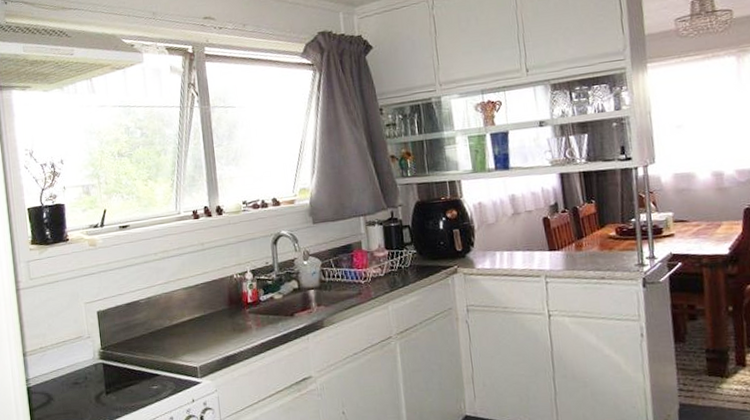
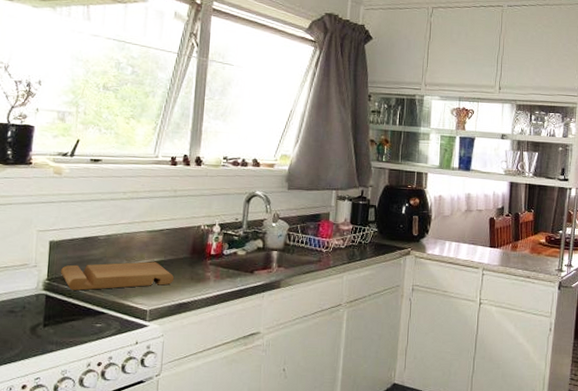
cutting board: none [111,318,218,356] -> present [60,261,175,291]

